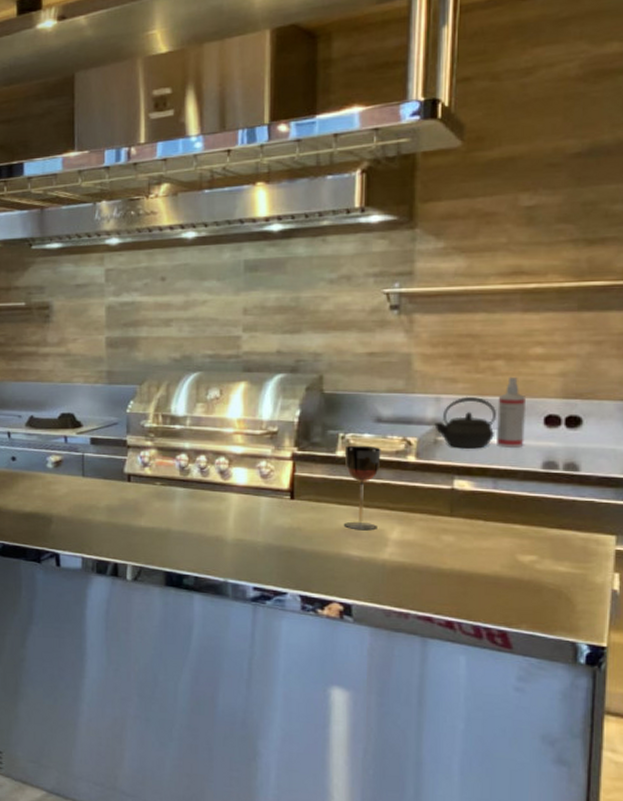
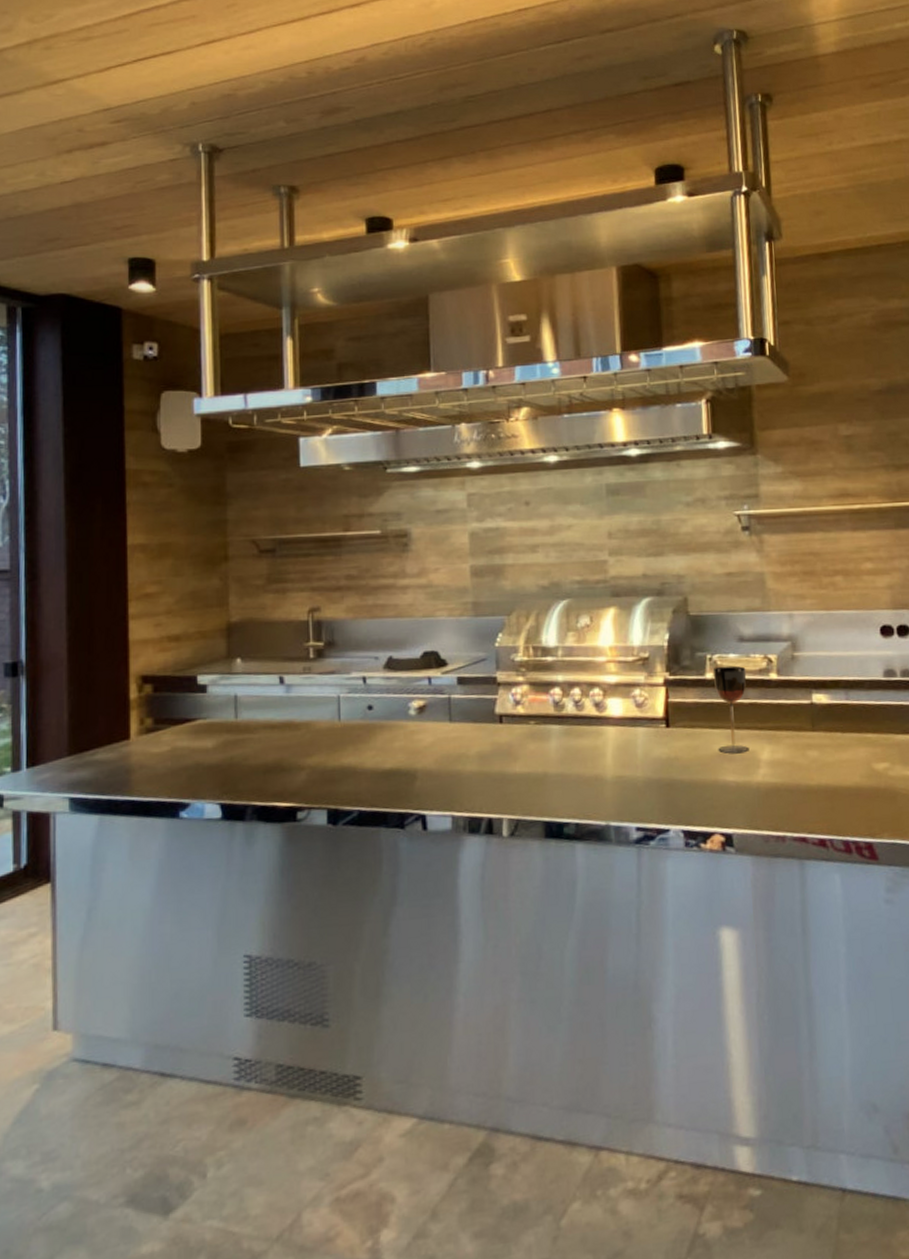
kettle: present [434,396,497,450] -> none [790,611,842,664]
spray bottle: present [497,376,525,449] -> none [841,591,867,660]

